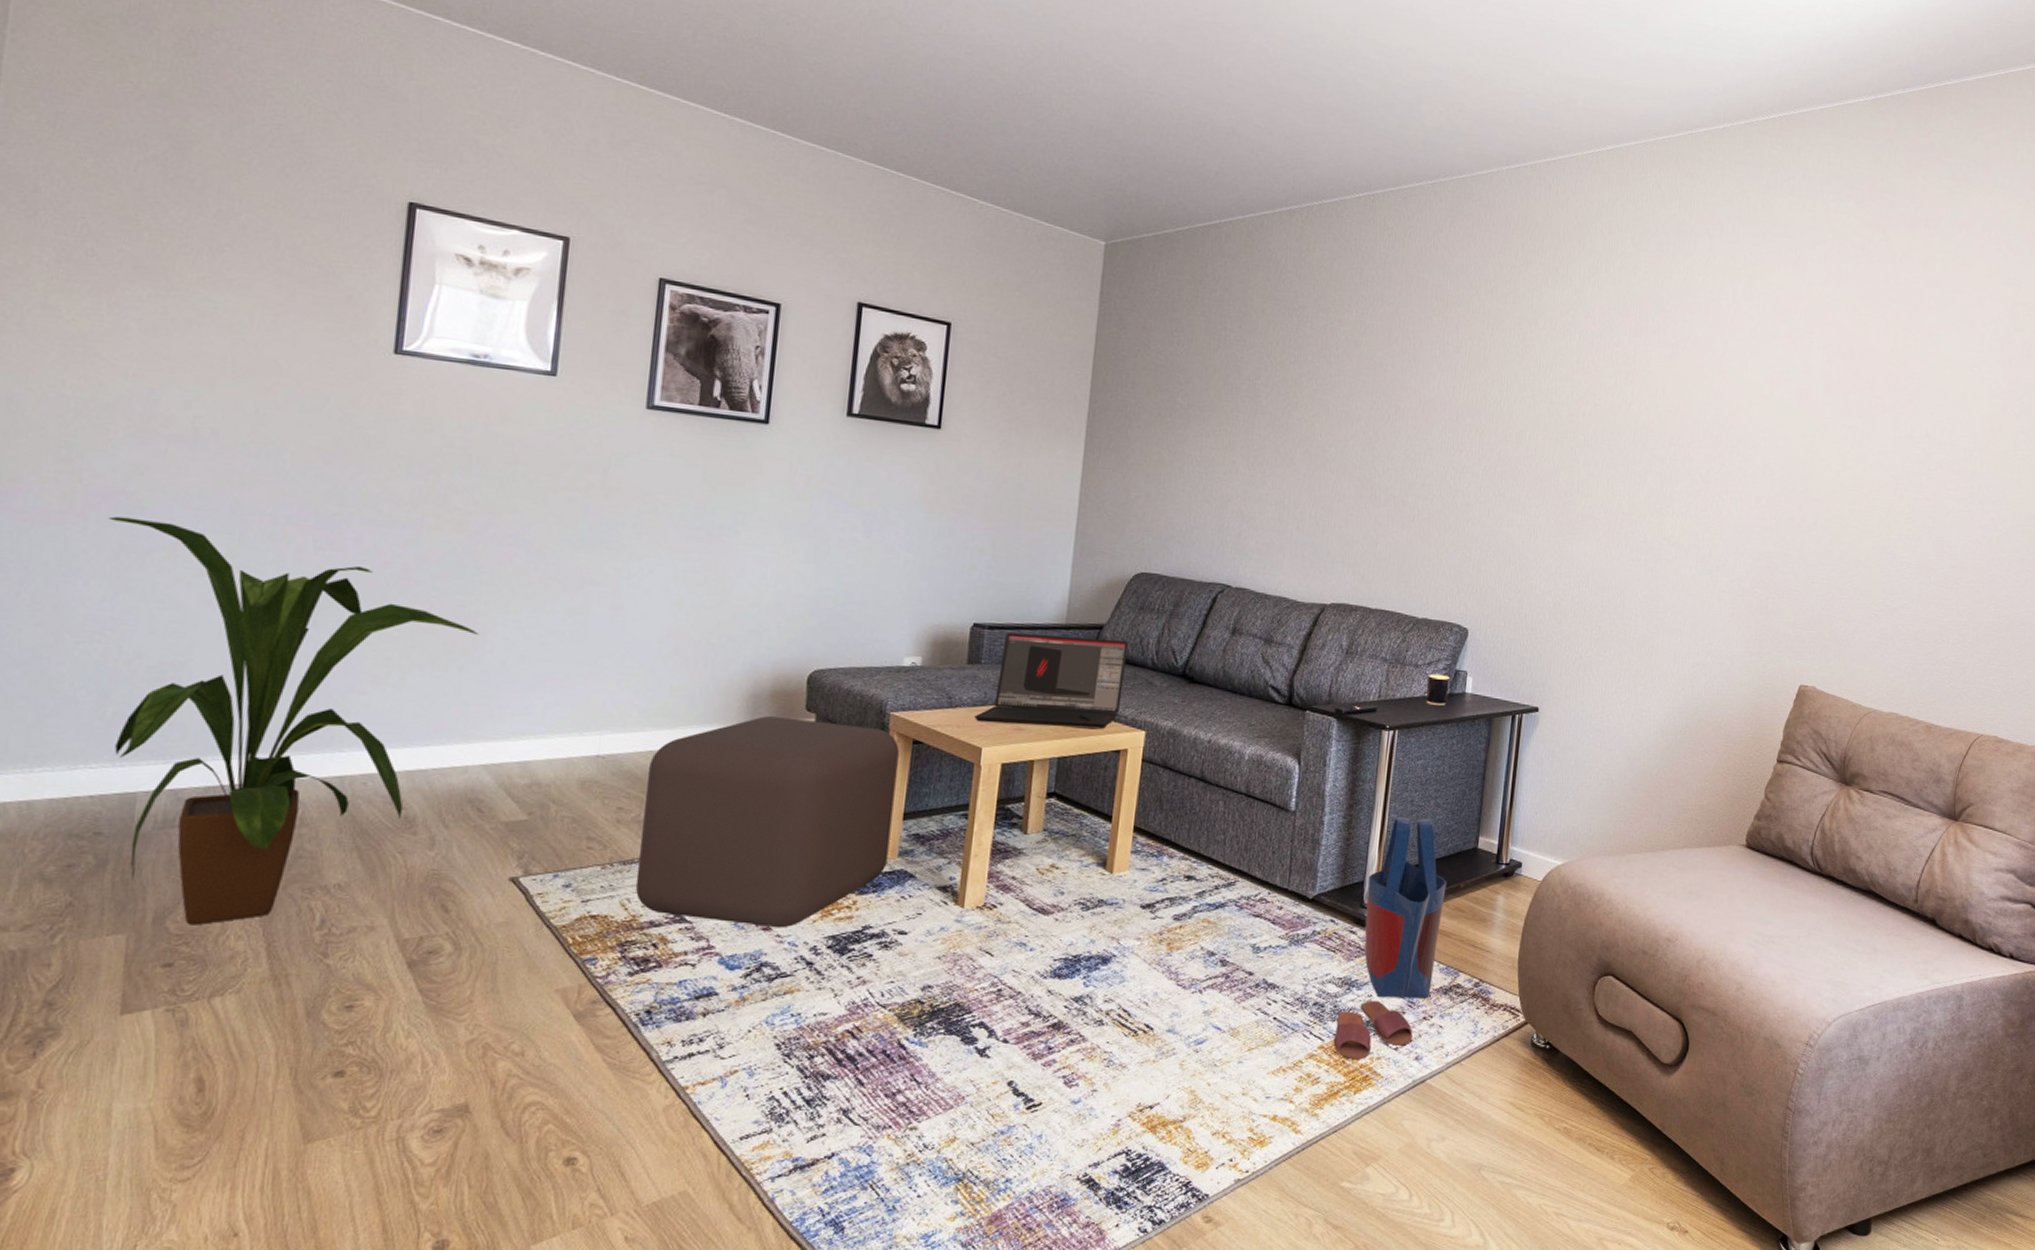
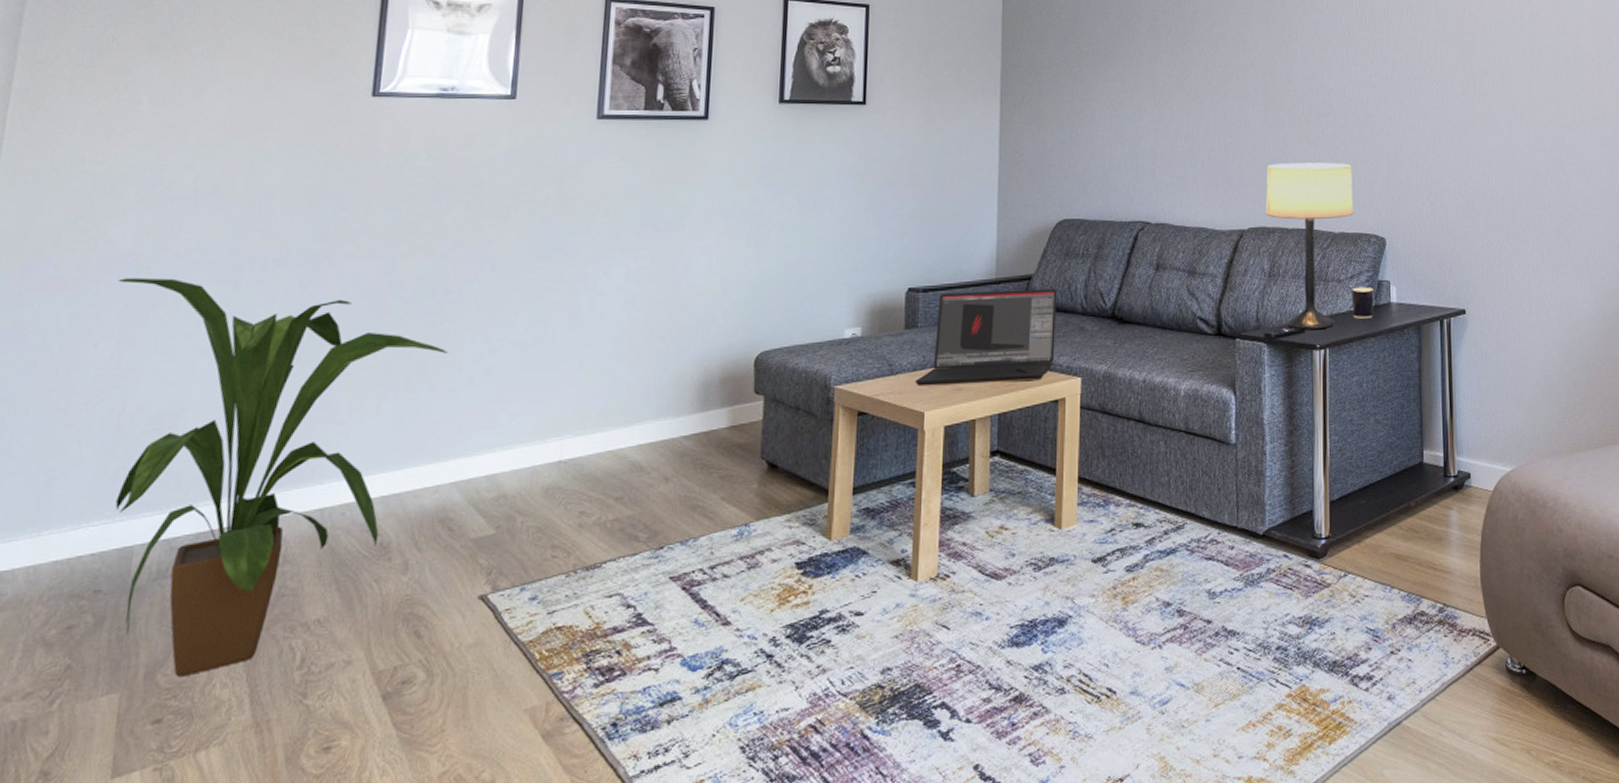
cube: present [636,716,900,928] -> none [599,402,845,622]
slippers: present [1333,1000,1413,1060] -> none [1301,638,1382,706]
table lamp: none [1350,541,1443,711] -> present [1266,161,1354,331]
tote bag: present [1364,816,1447,999] -> none [1317,437,1397,633]

